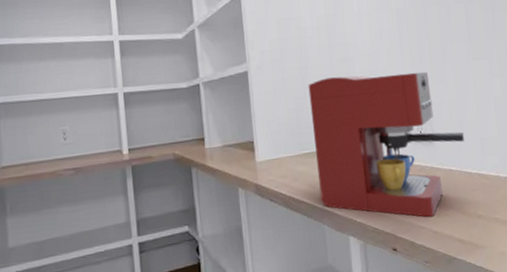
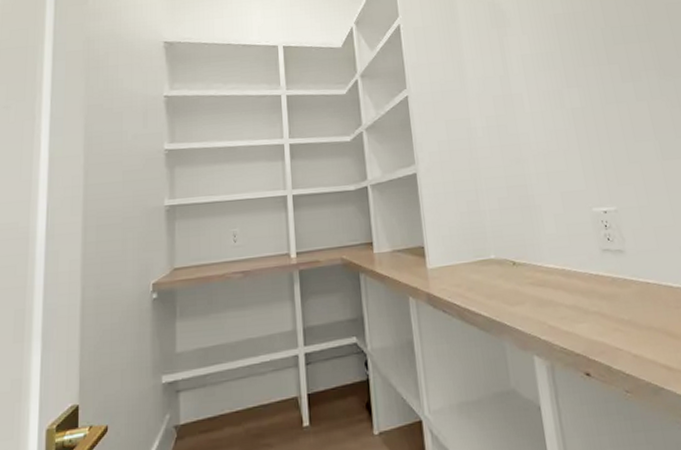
coffee maker: present [308,71,465,217] -> none [480,173,662,337]

